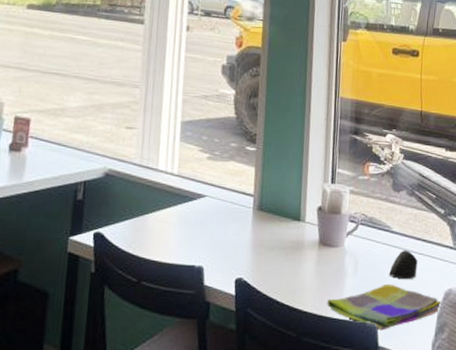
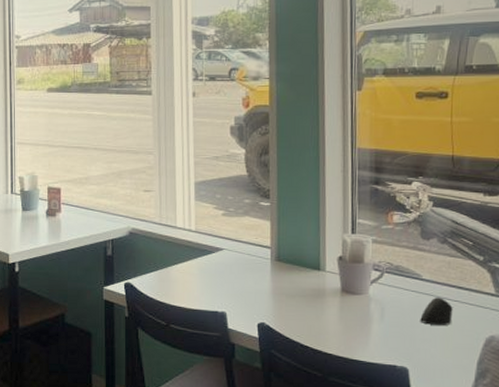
dish towel: present [327,283,442,331] -> none [353,329,483,374]

